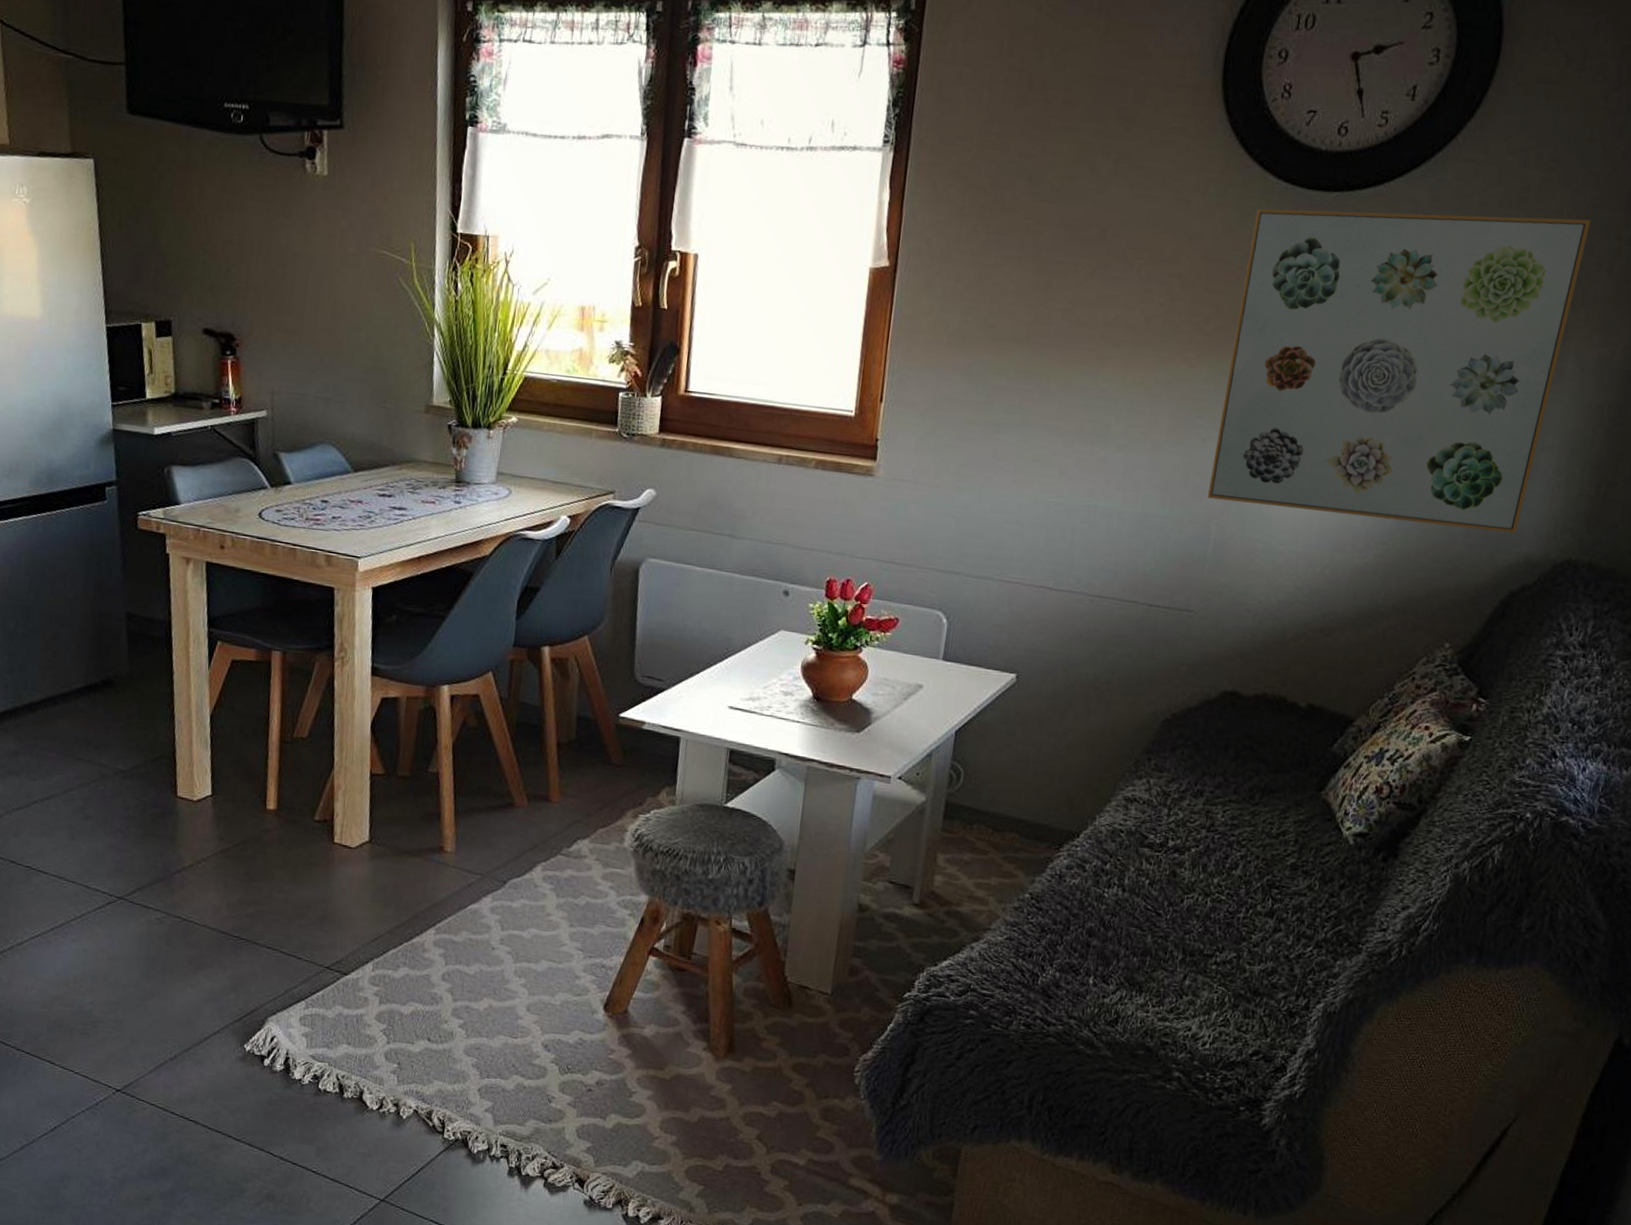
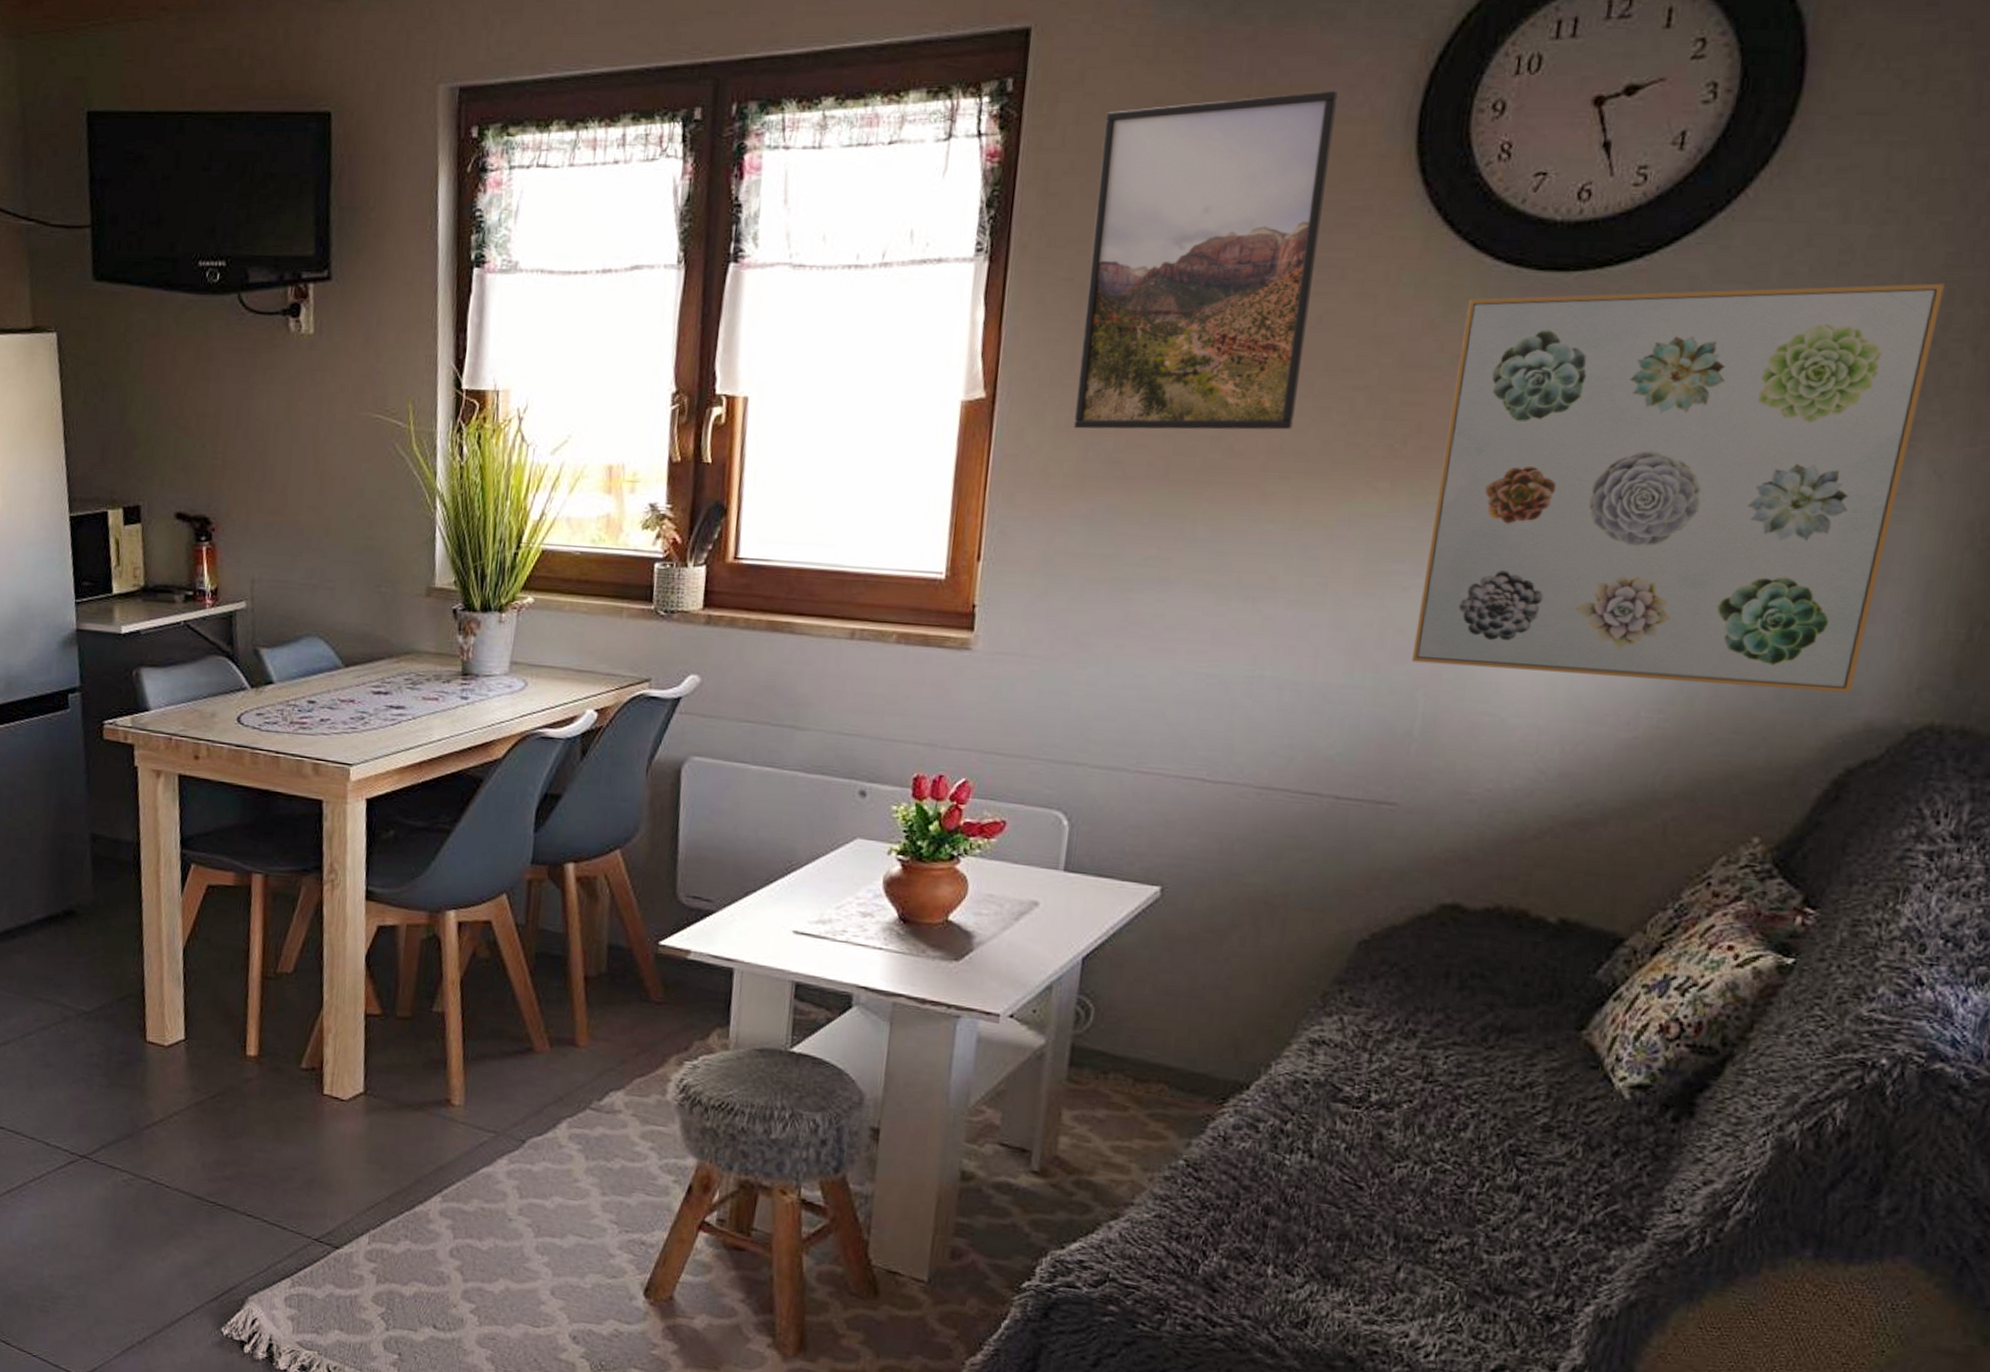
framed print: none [958,30,1165,306] -> present [1074,91,1338,430]

